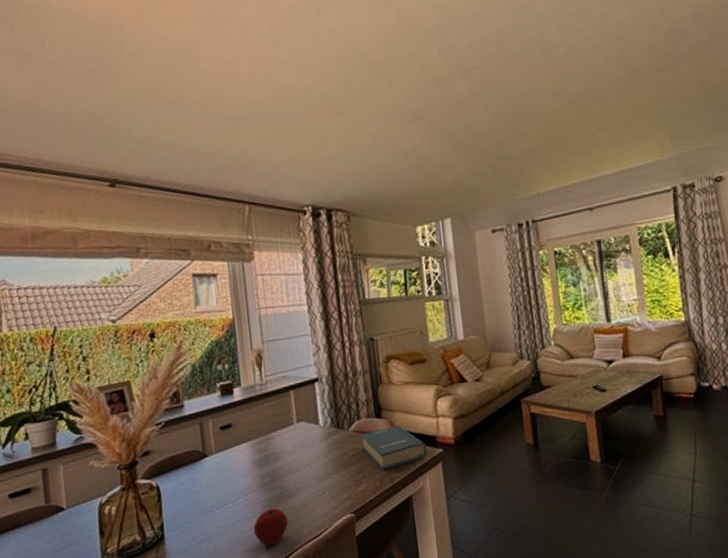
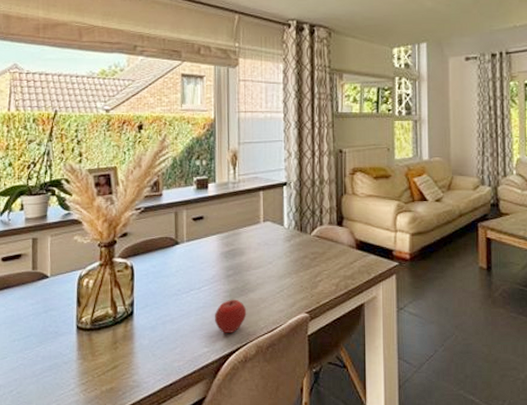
hardback book: present [361,425,427,470] -> none [322,235,383,276]

